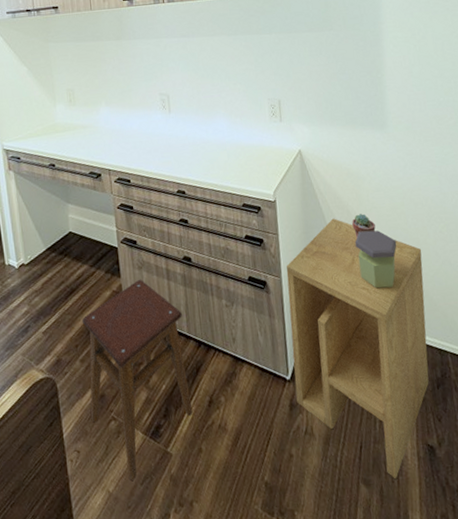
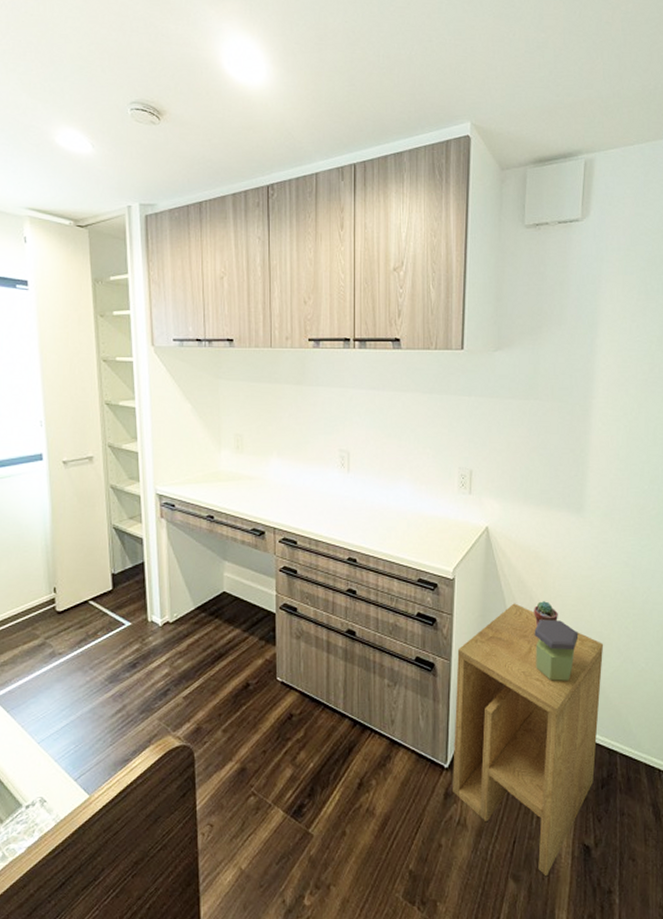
stool: present [82,279,193,480] -> none [228,649,340,859]

